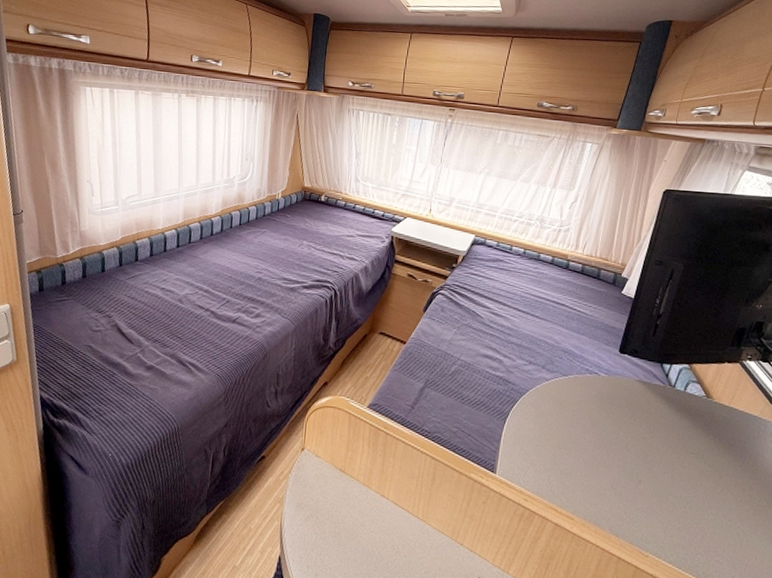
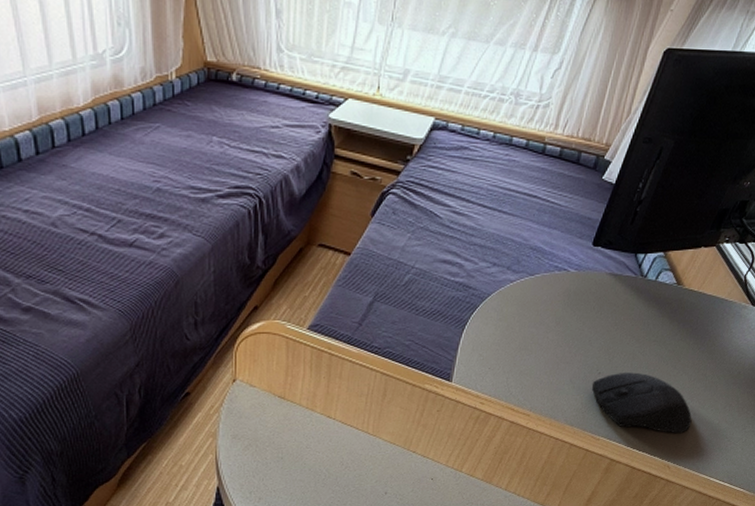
computer mouse: none [633,483,746,562] -> present [591,372,692,434]

